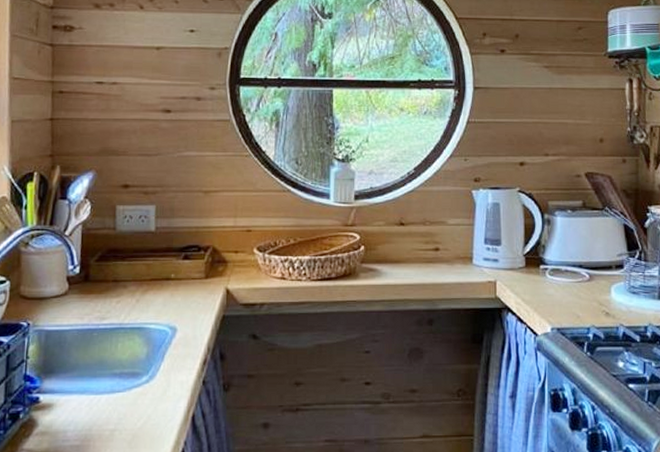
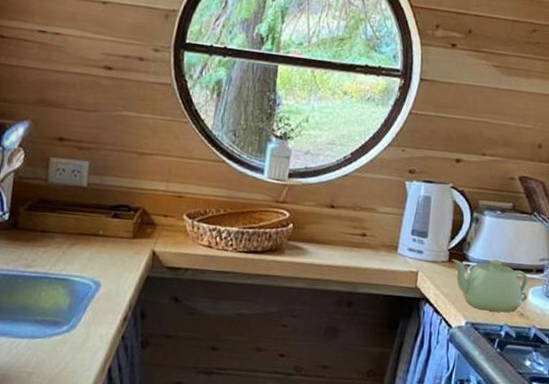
teapot: none [529,260,611,314] -> present [452,258,529,313]

